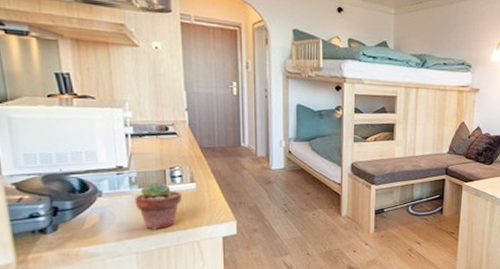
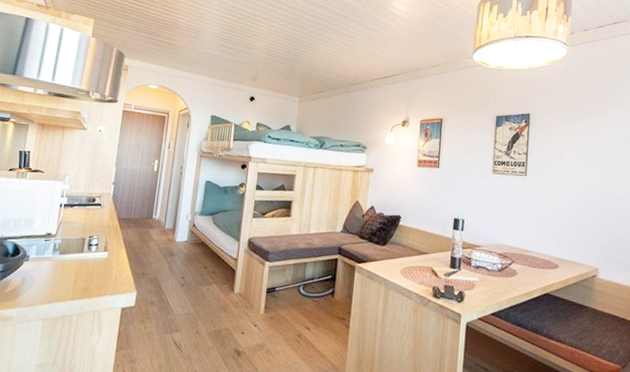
potted succulent: present [135,182,182,230] -> none [53,249,94,297]

